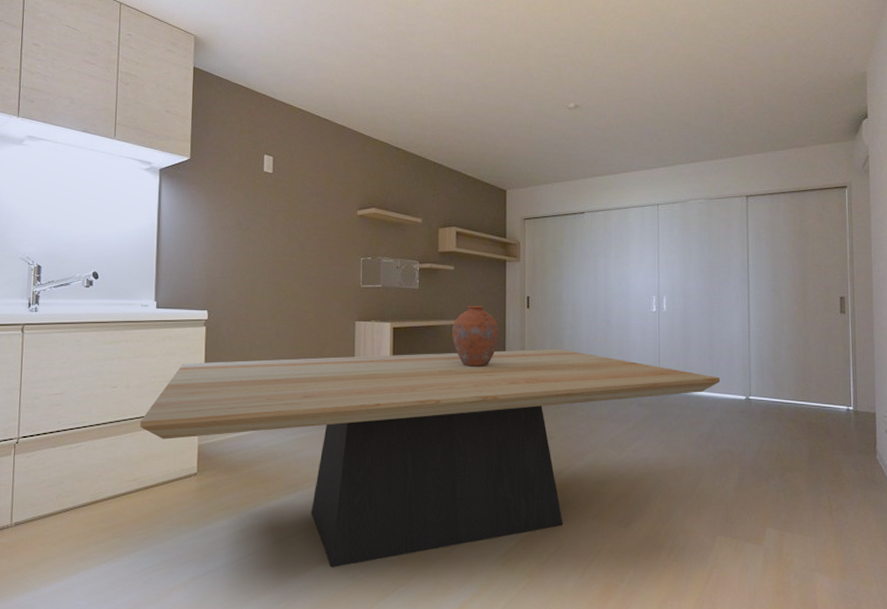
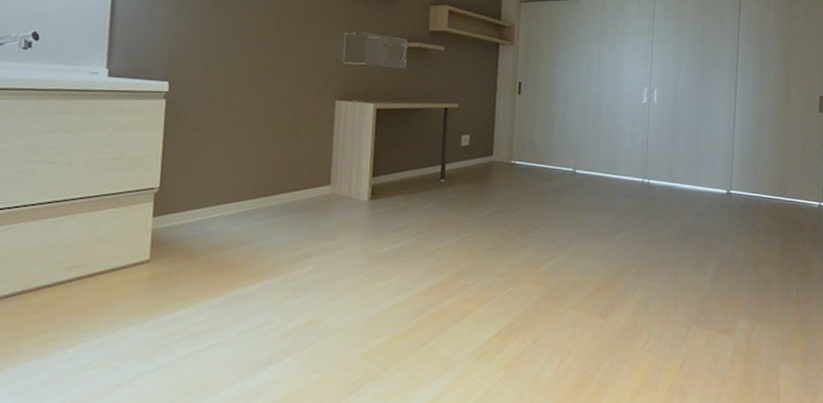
dining table: present [140,348,721,568] -> none [84,136,705,362]
vase: present [452,305,499,367] -> none [439,88,489,153]

